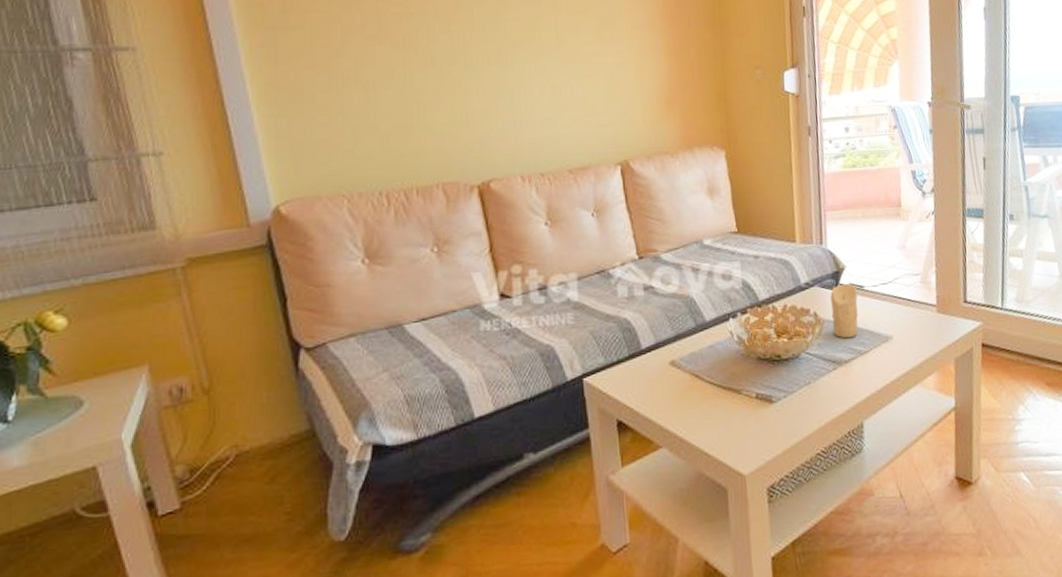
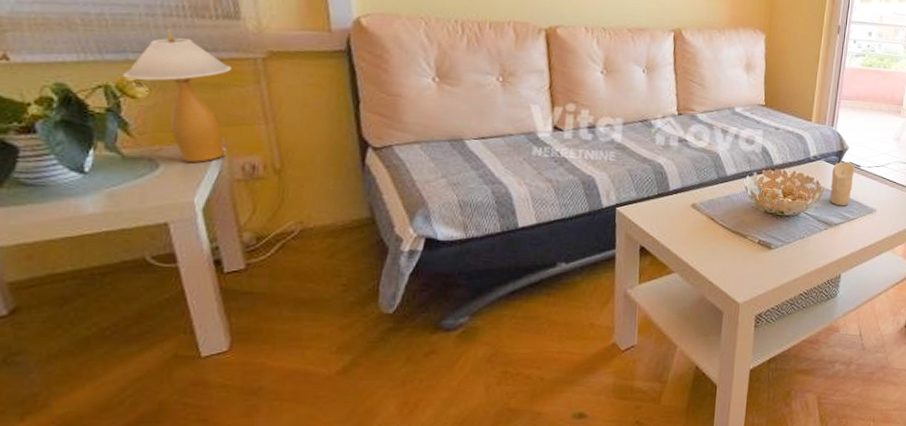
table lamp: none [42,251,151,394] -> present [123,28,232,162]

